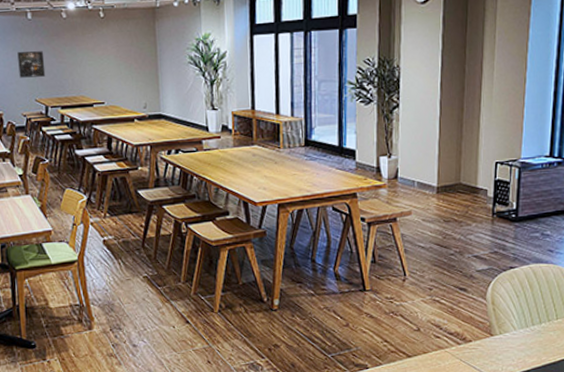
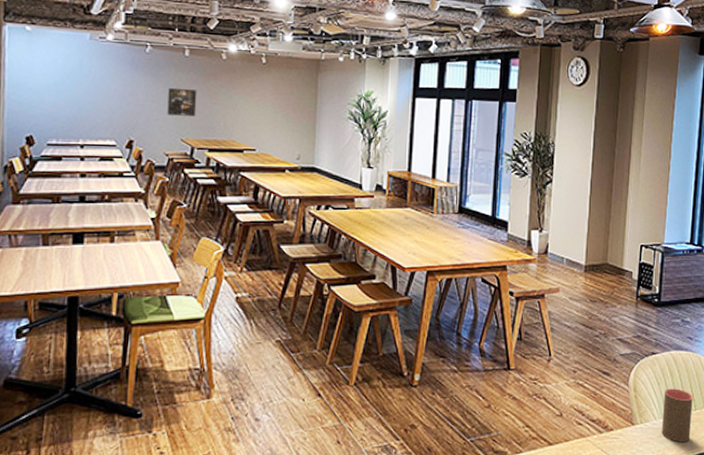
cup: none [521,300,554,350] -> present [661,388,693,443]

